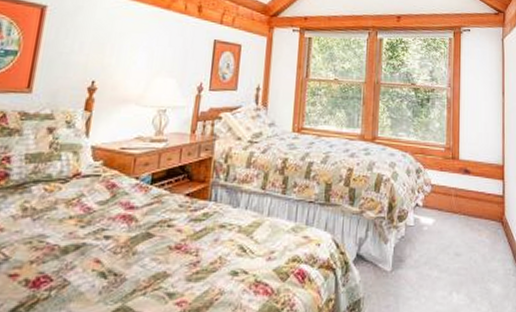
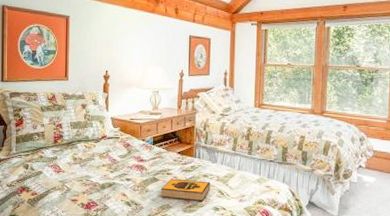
hardback book: none [155,232,230,264] -> present [160,178,211,202]

